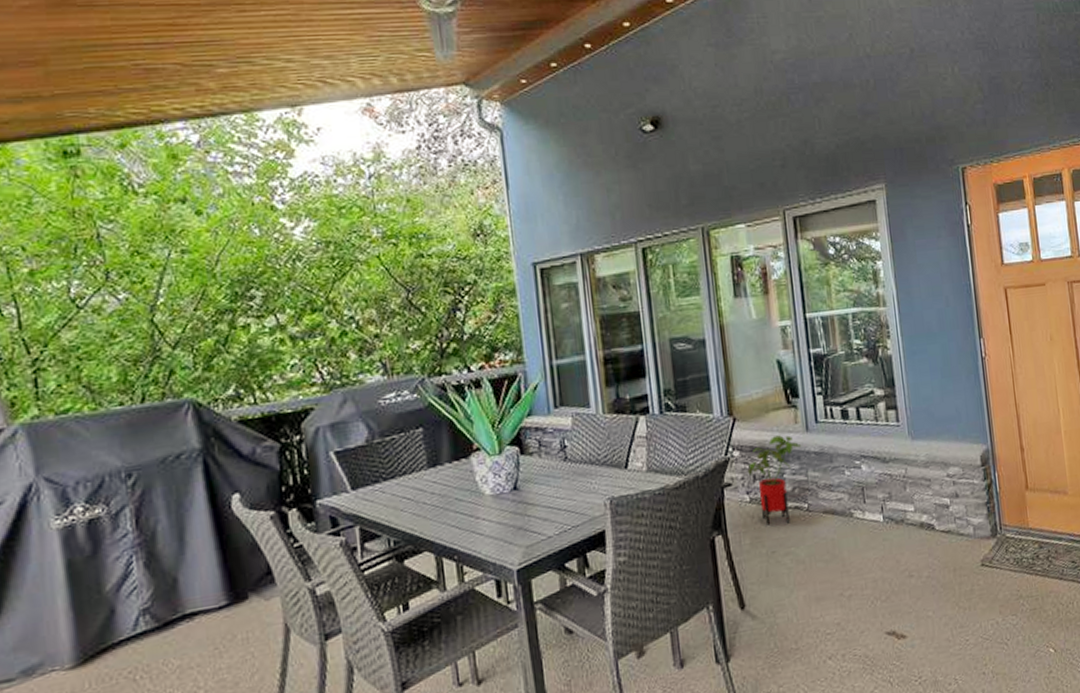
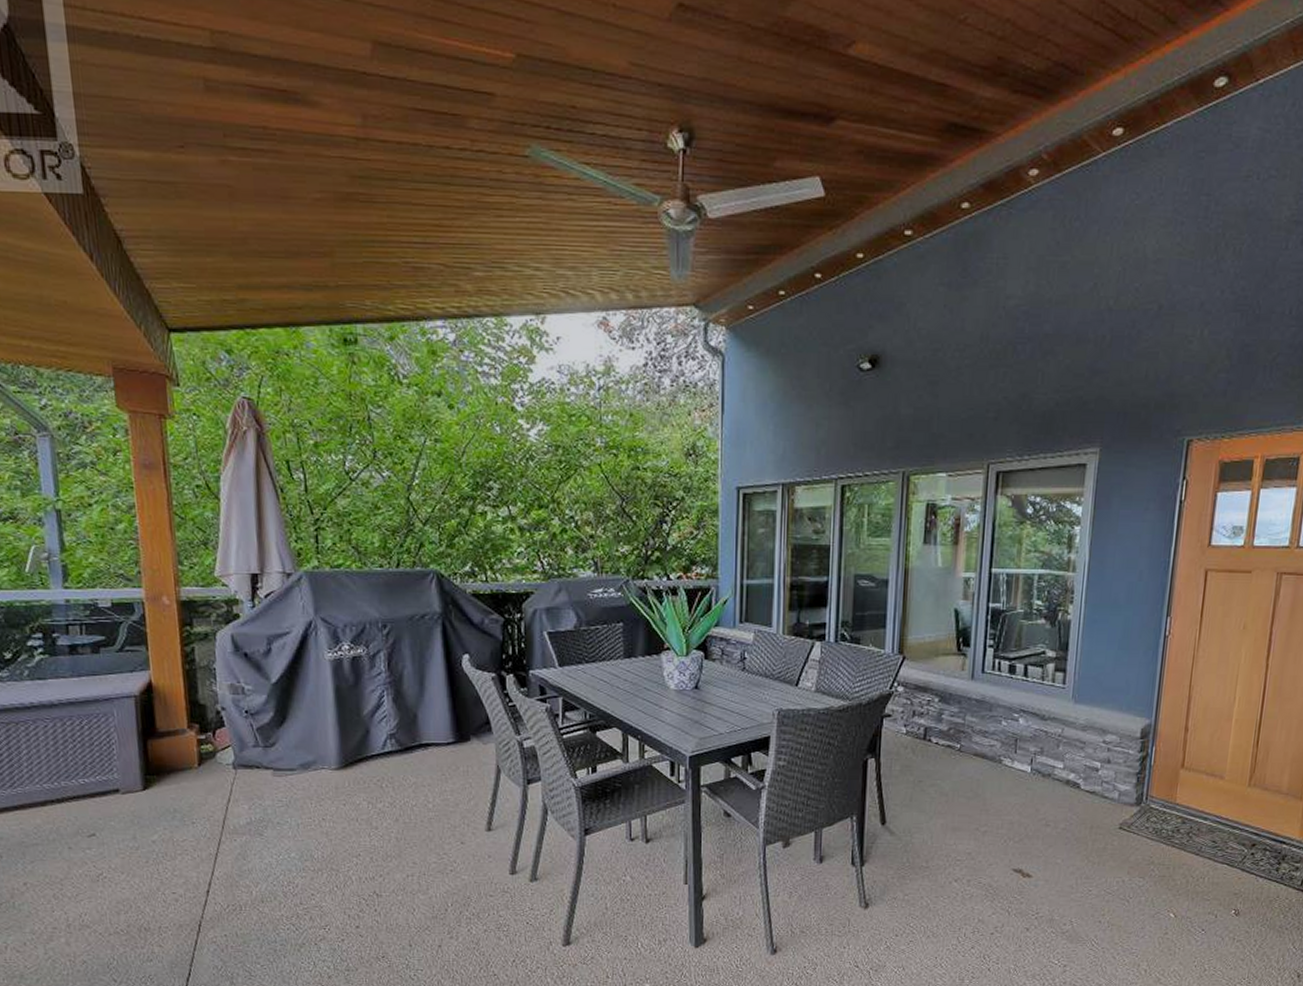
house plant: present [747,435,801,526] -> none [908,679,963,759]

